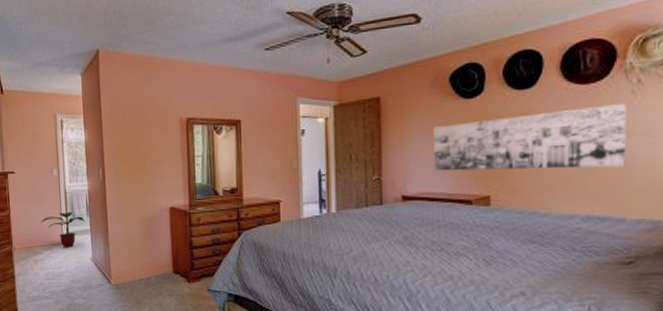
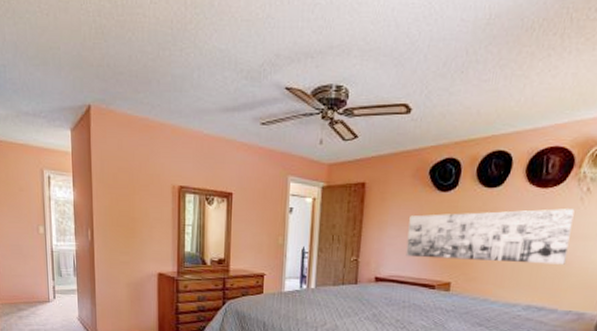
potted plant: present [40,211,85,248] -> none [25,270,72,306]

